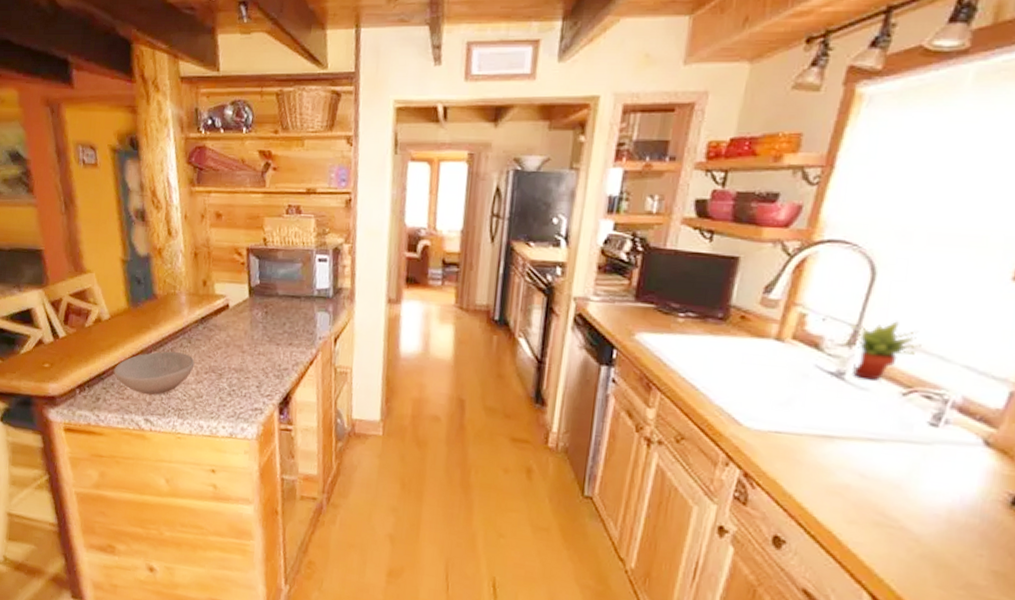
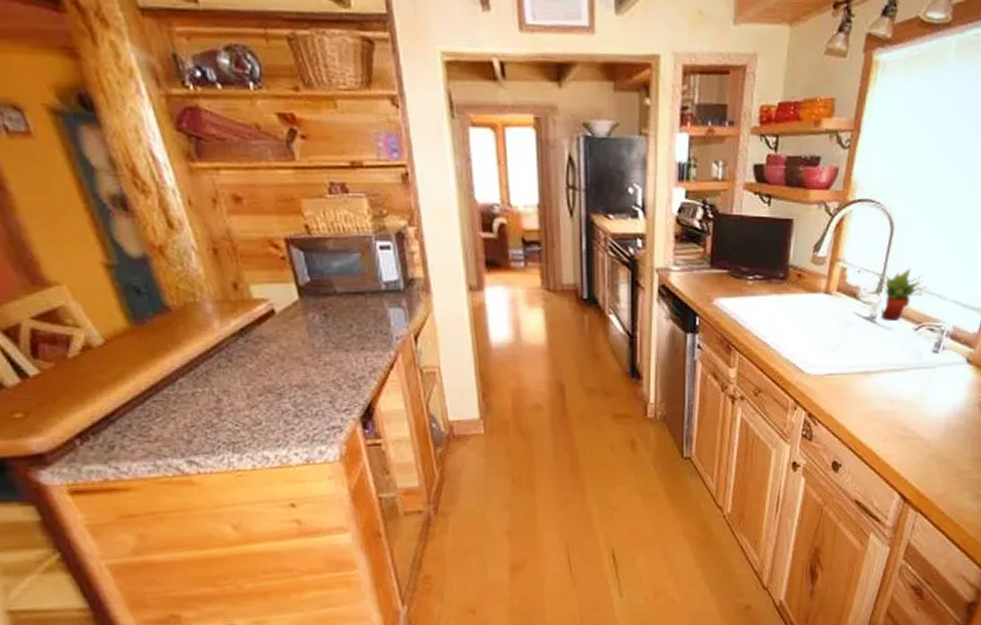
bowl: present [114,351,195,396] -> none [127,375,243,432]

